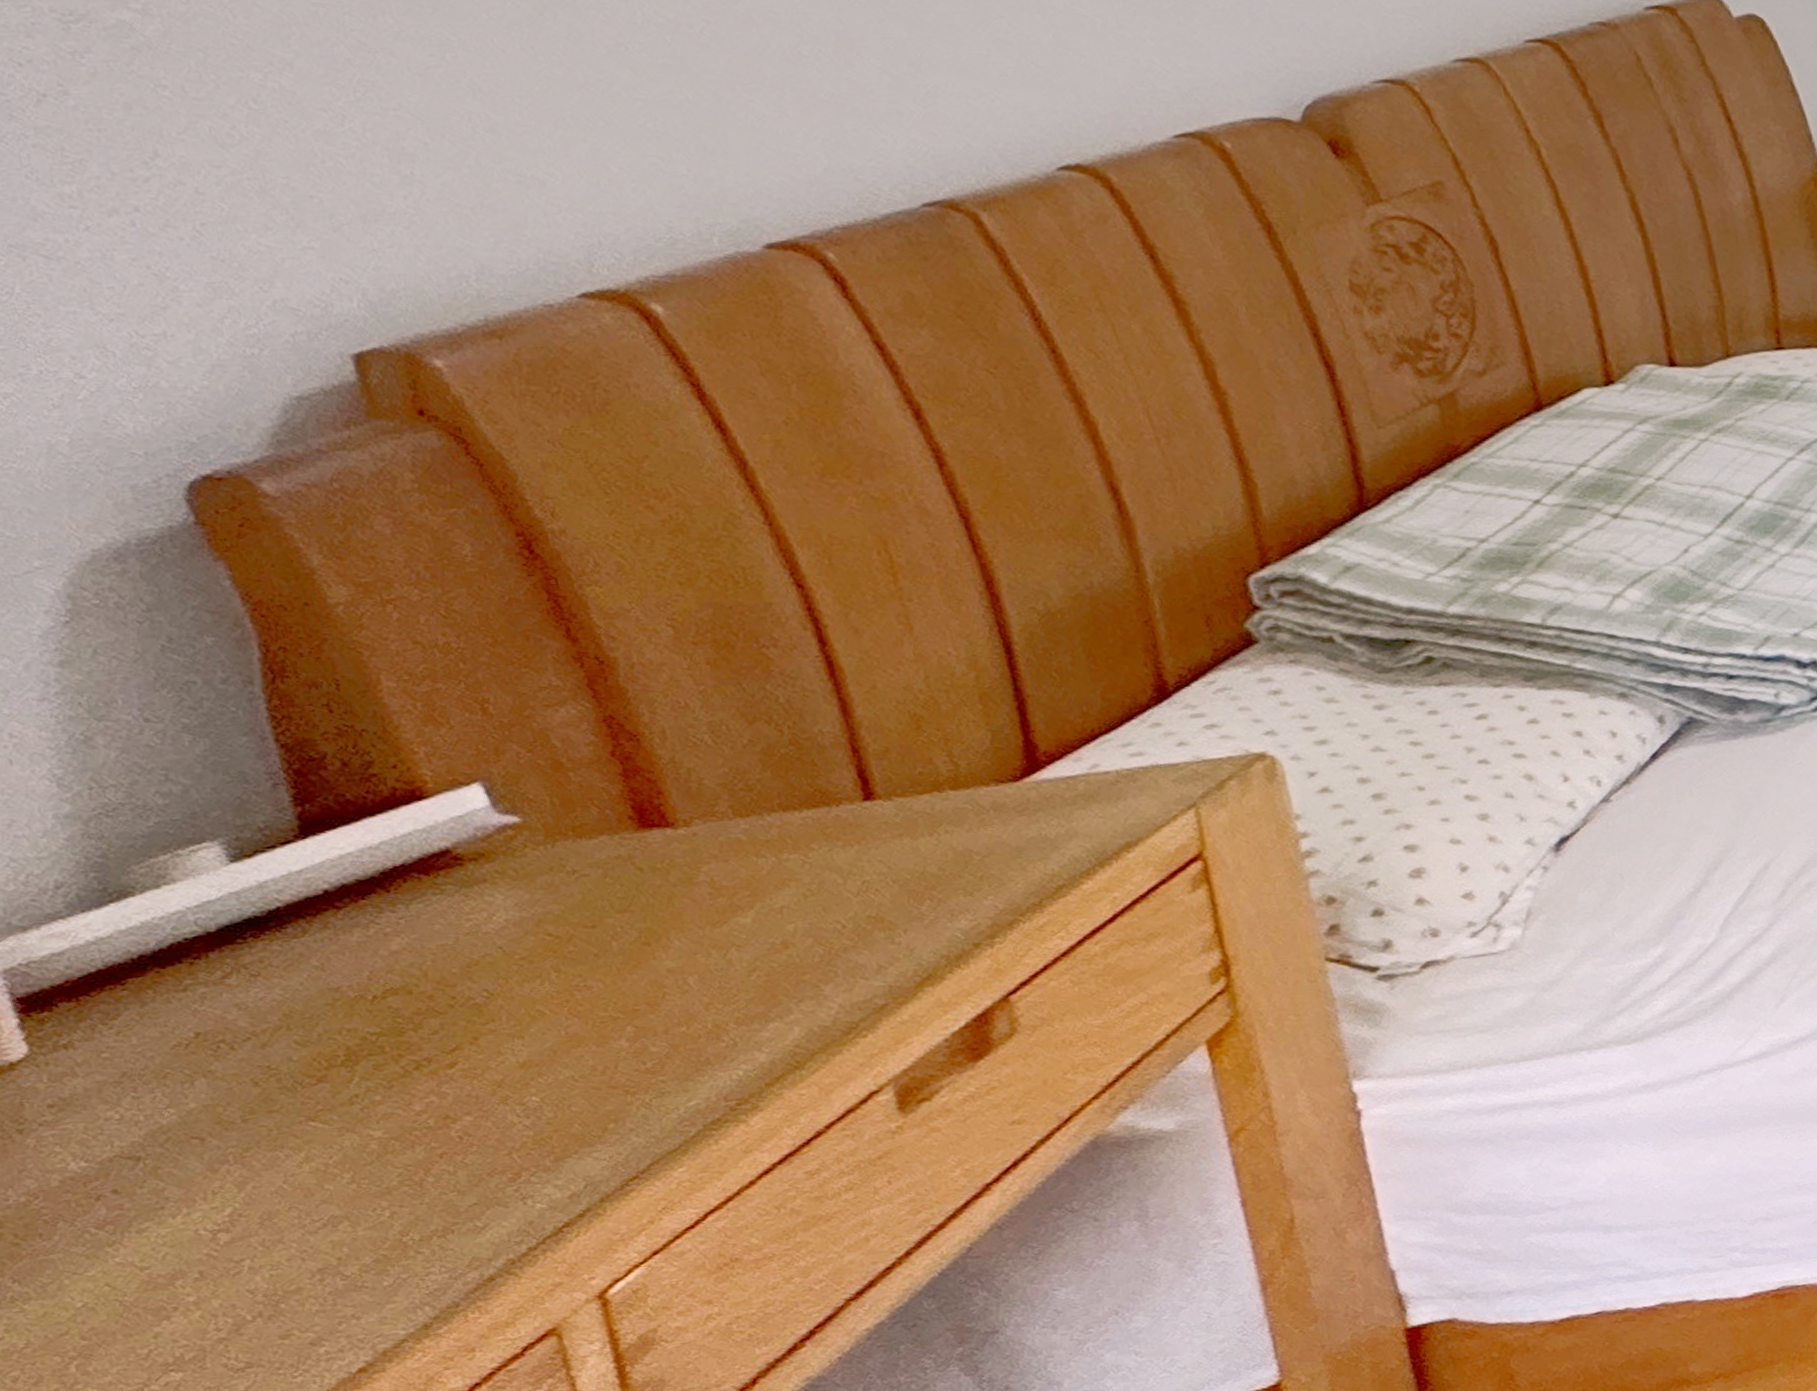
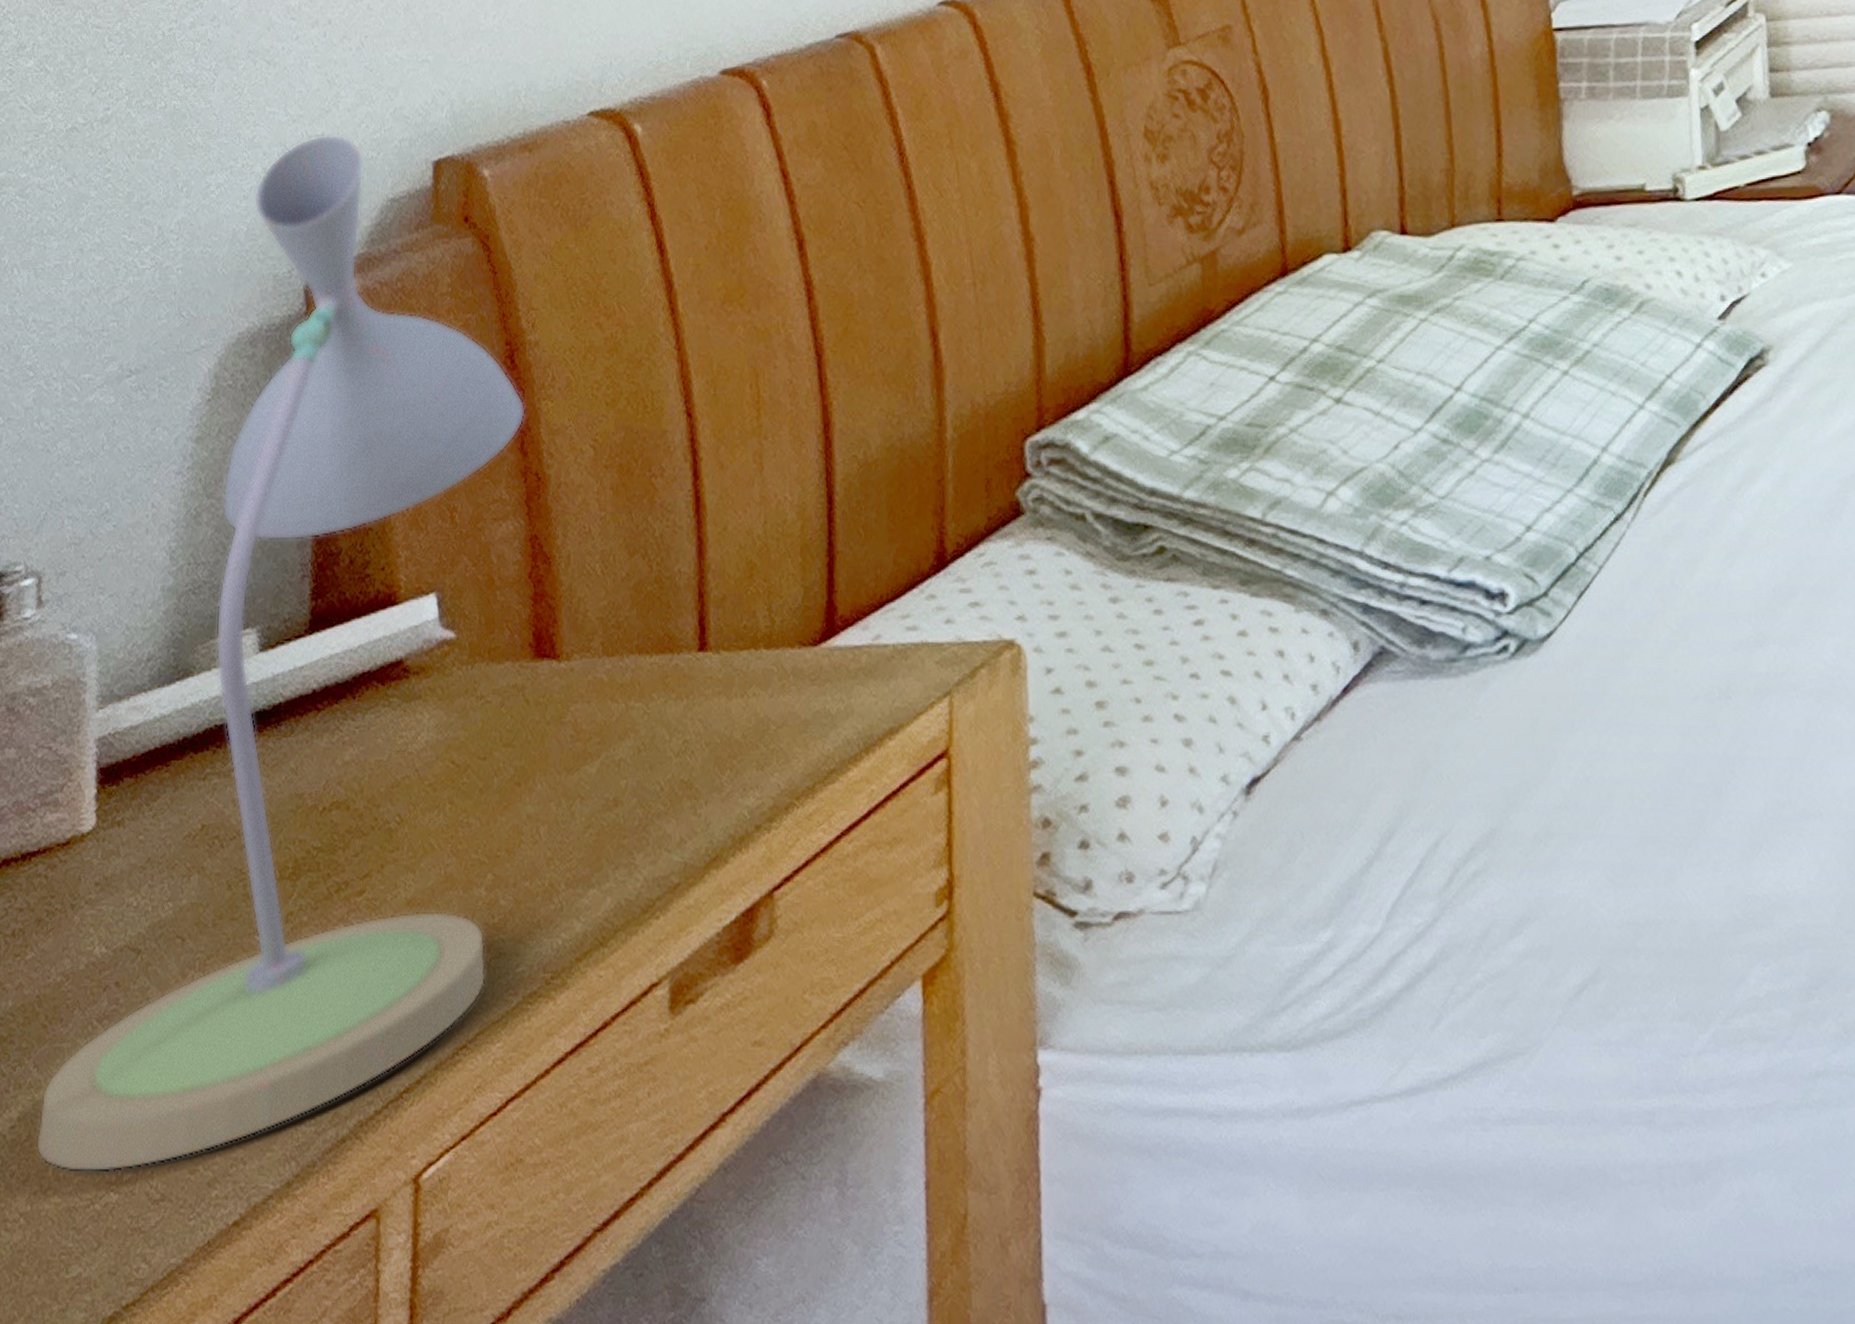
desk lamp: none [34,331,650,1366] -> present [35,134,526,1173]

